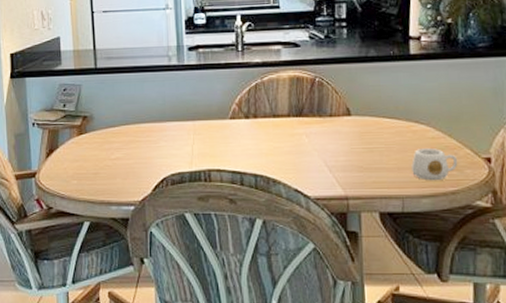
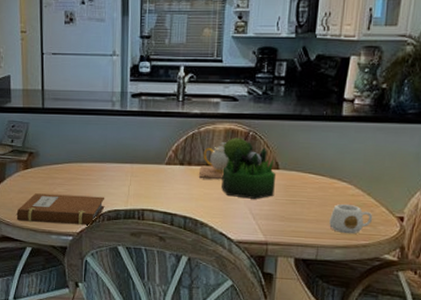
notebook: none [70,159,168,193] -> present [15,193,105,225]
teapot: none [266,91,303,131] -> present [199,142,234,179]
plant: none [288,85,349,150] -> present [221,137,275,199]

